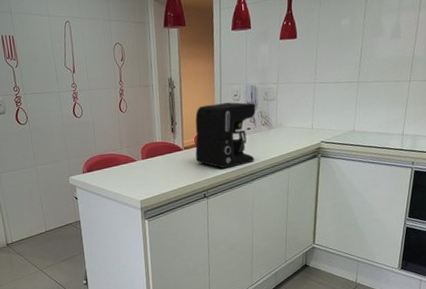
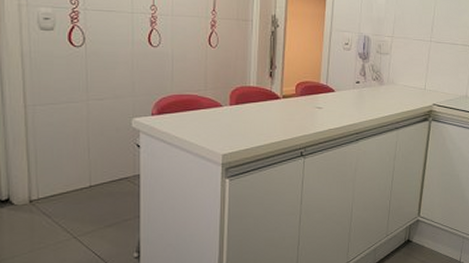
coffee maker: present [195,102,256,169] -> none [295,50,367,125]

